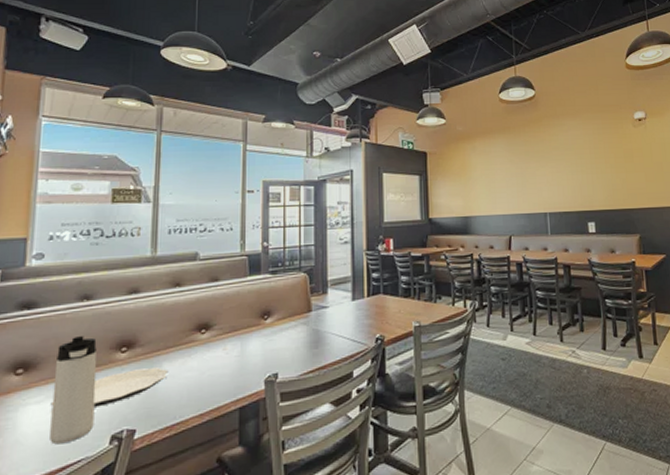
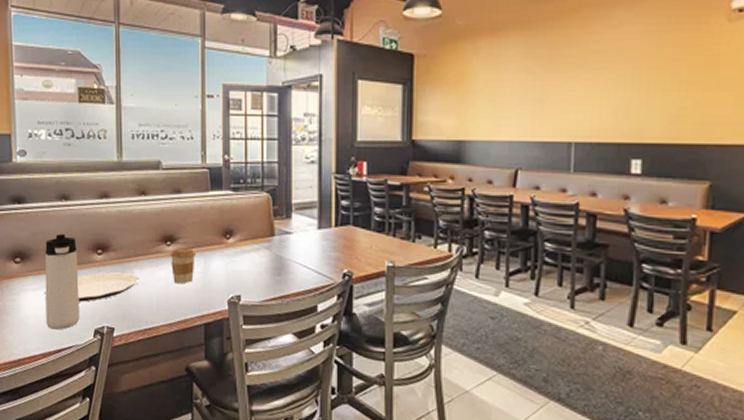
coffee cup: none [204,333,232,371] -> present [170,248,195,284]

